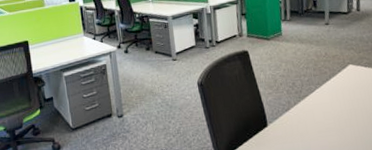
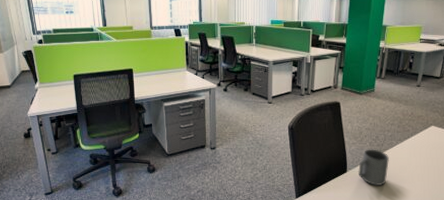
mug: none [279,97,313,138] -> present [358,149,389,186]

